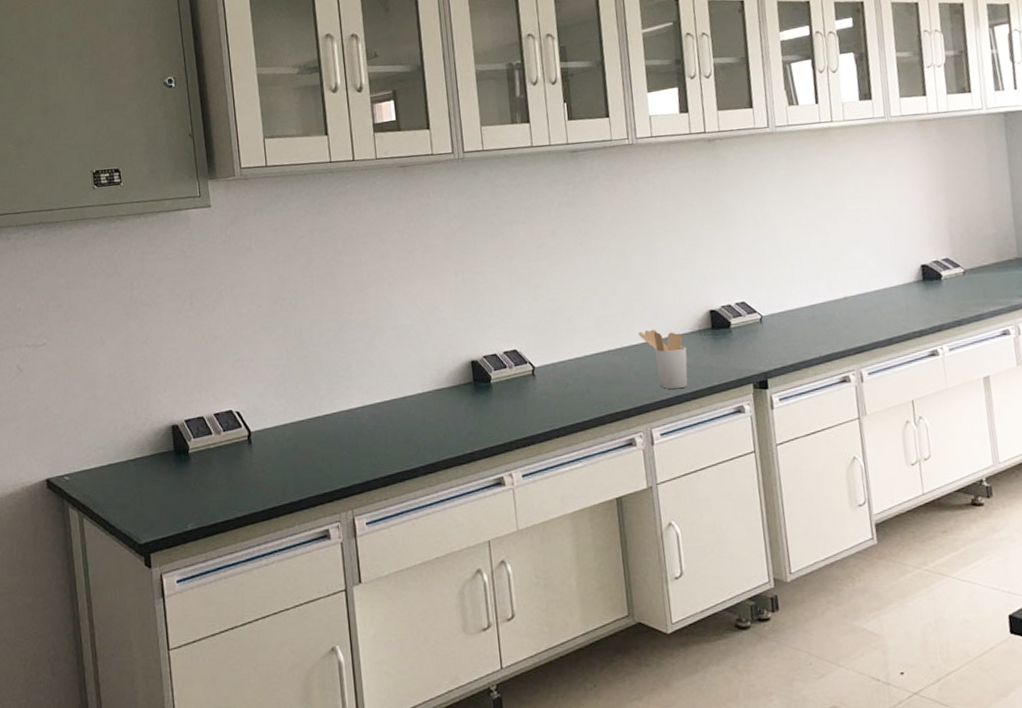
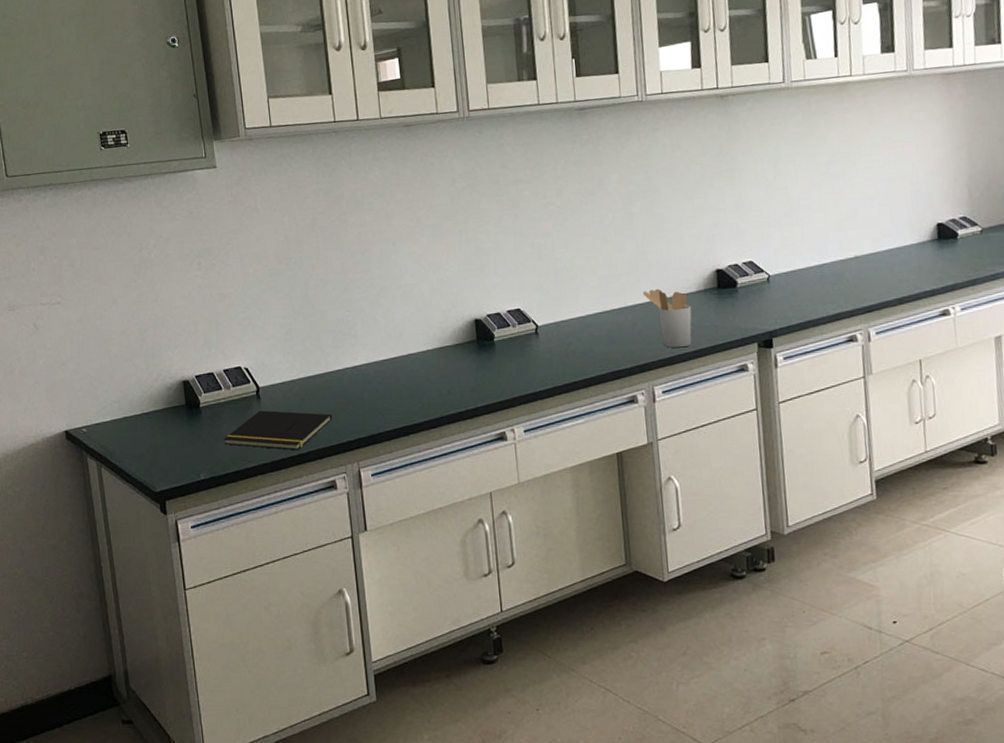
notepad: none [213,456,327,498] -> present [224,410,333,451]

